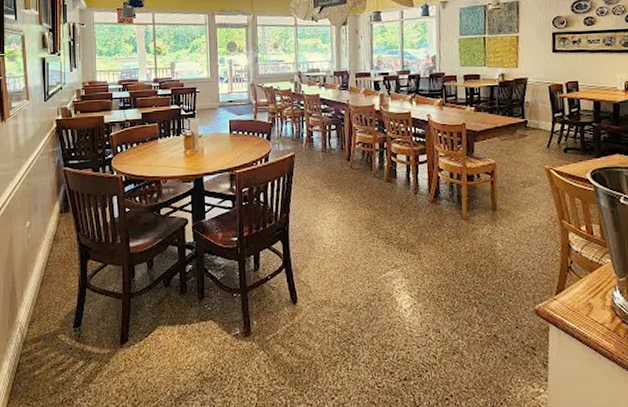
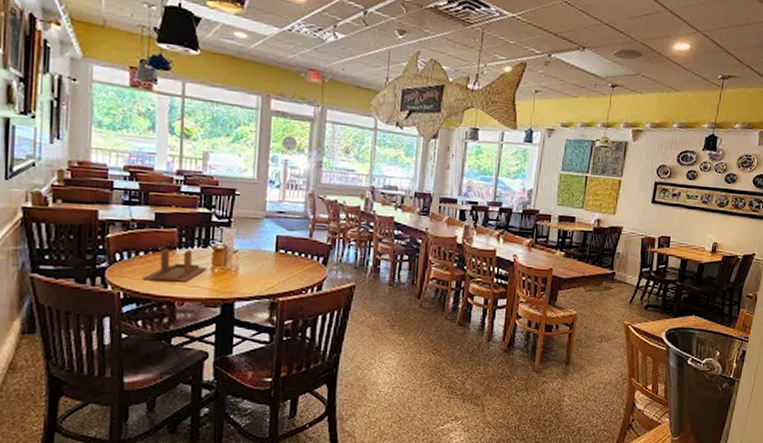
napkin holder: none [137,138,181,166] -> present [143,247,207,282]

